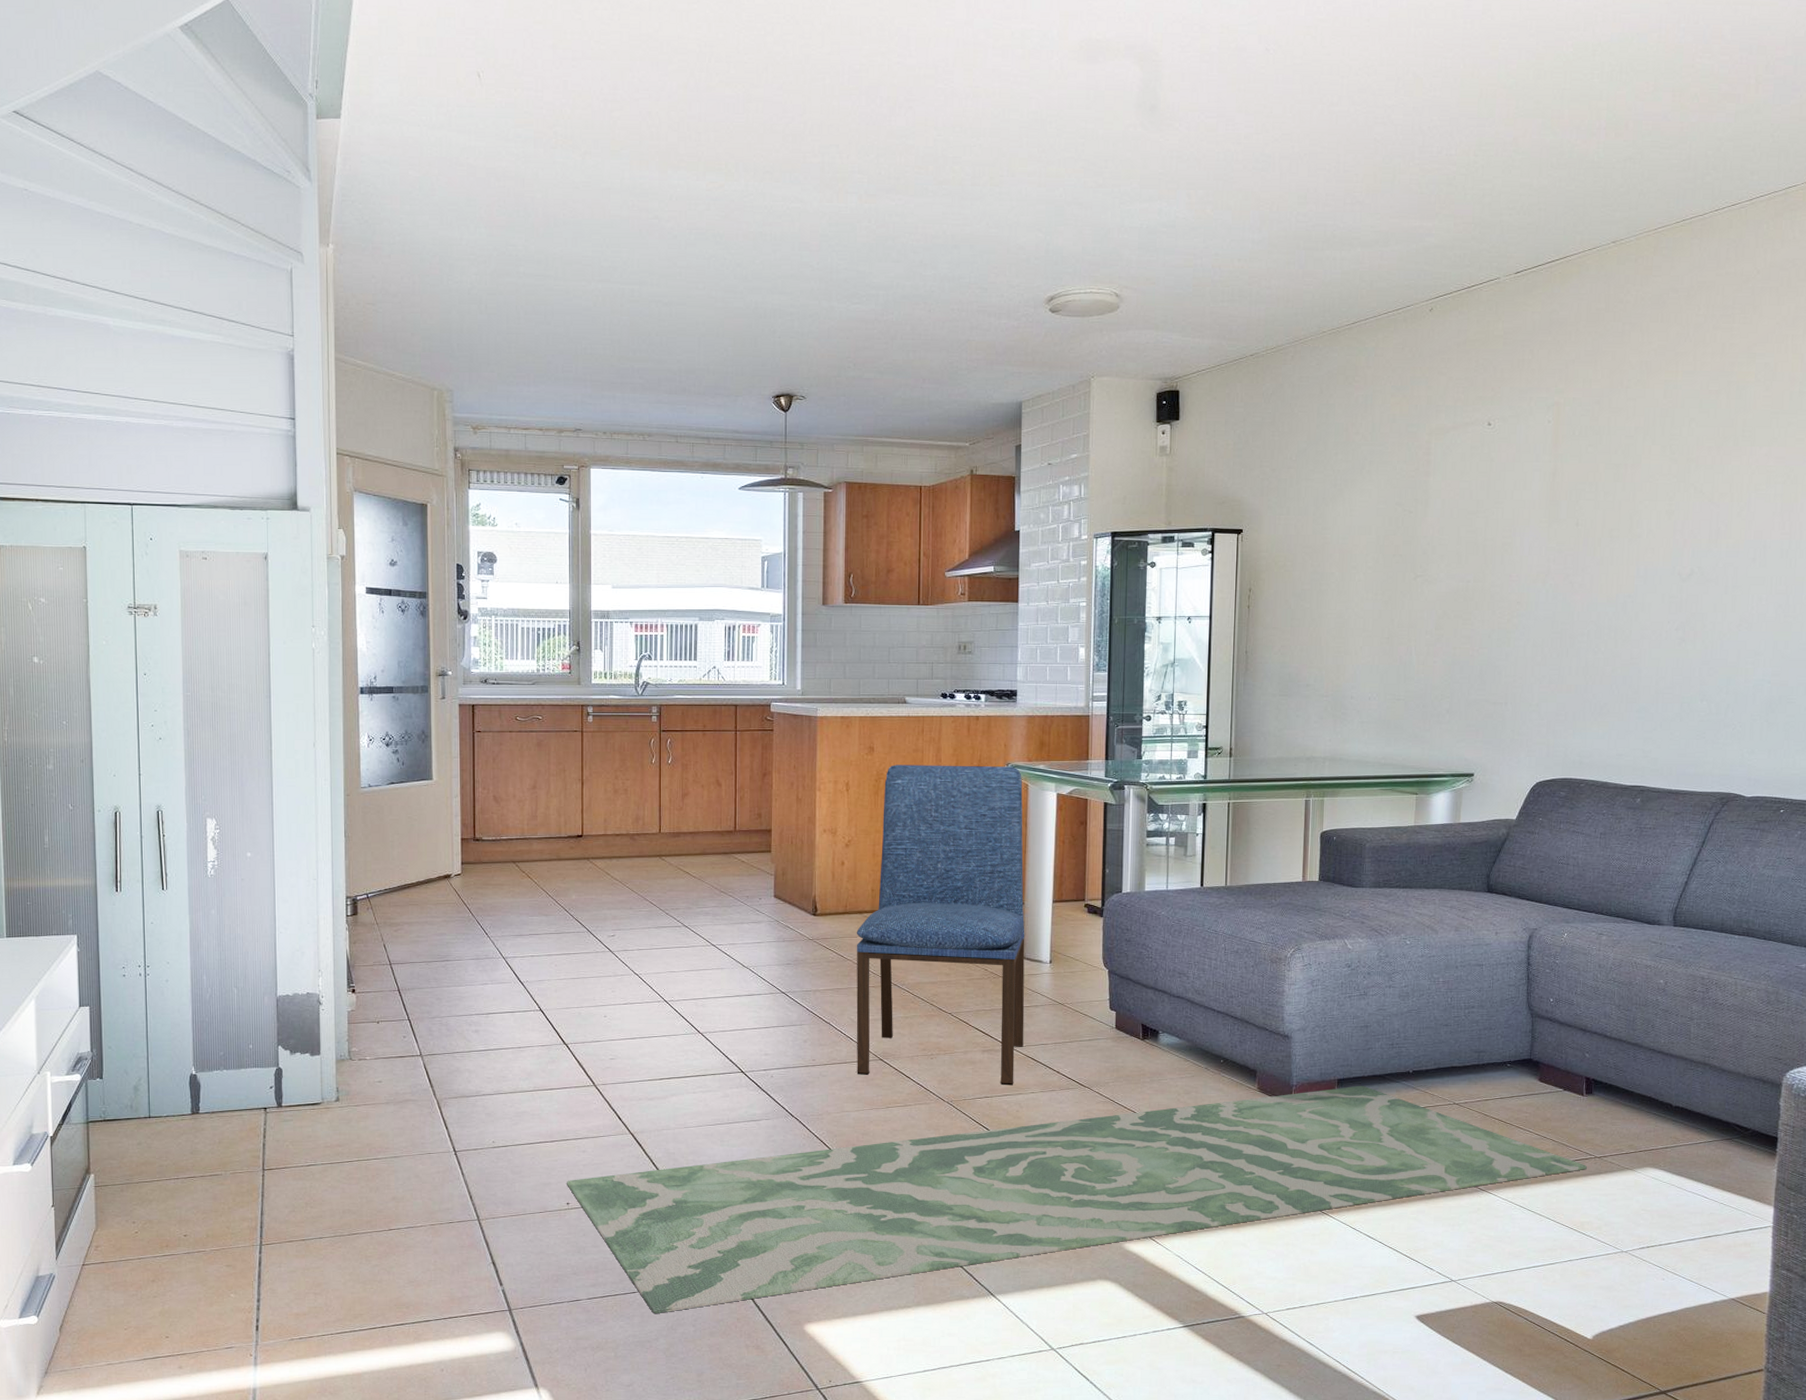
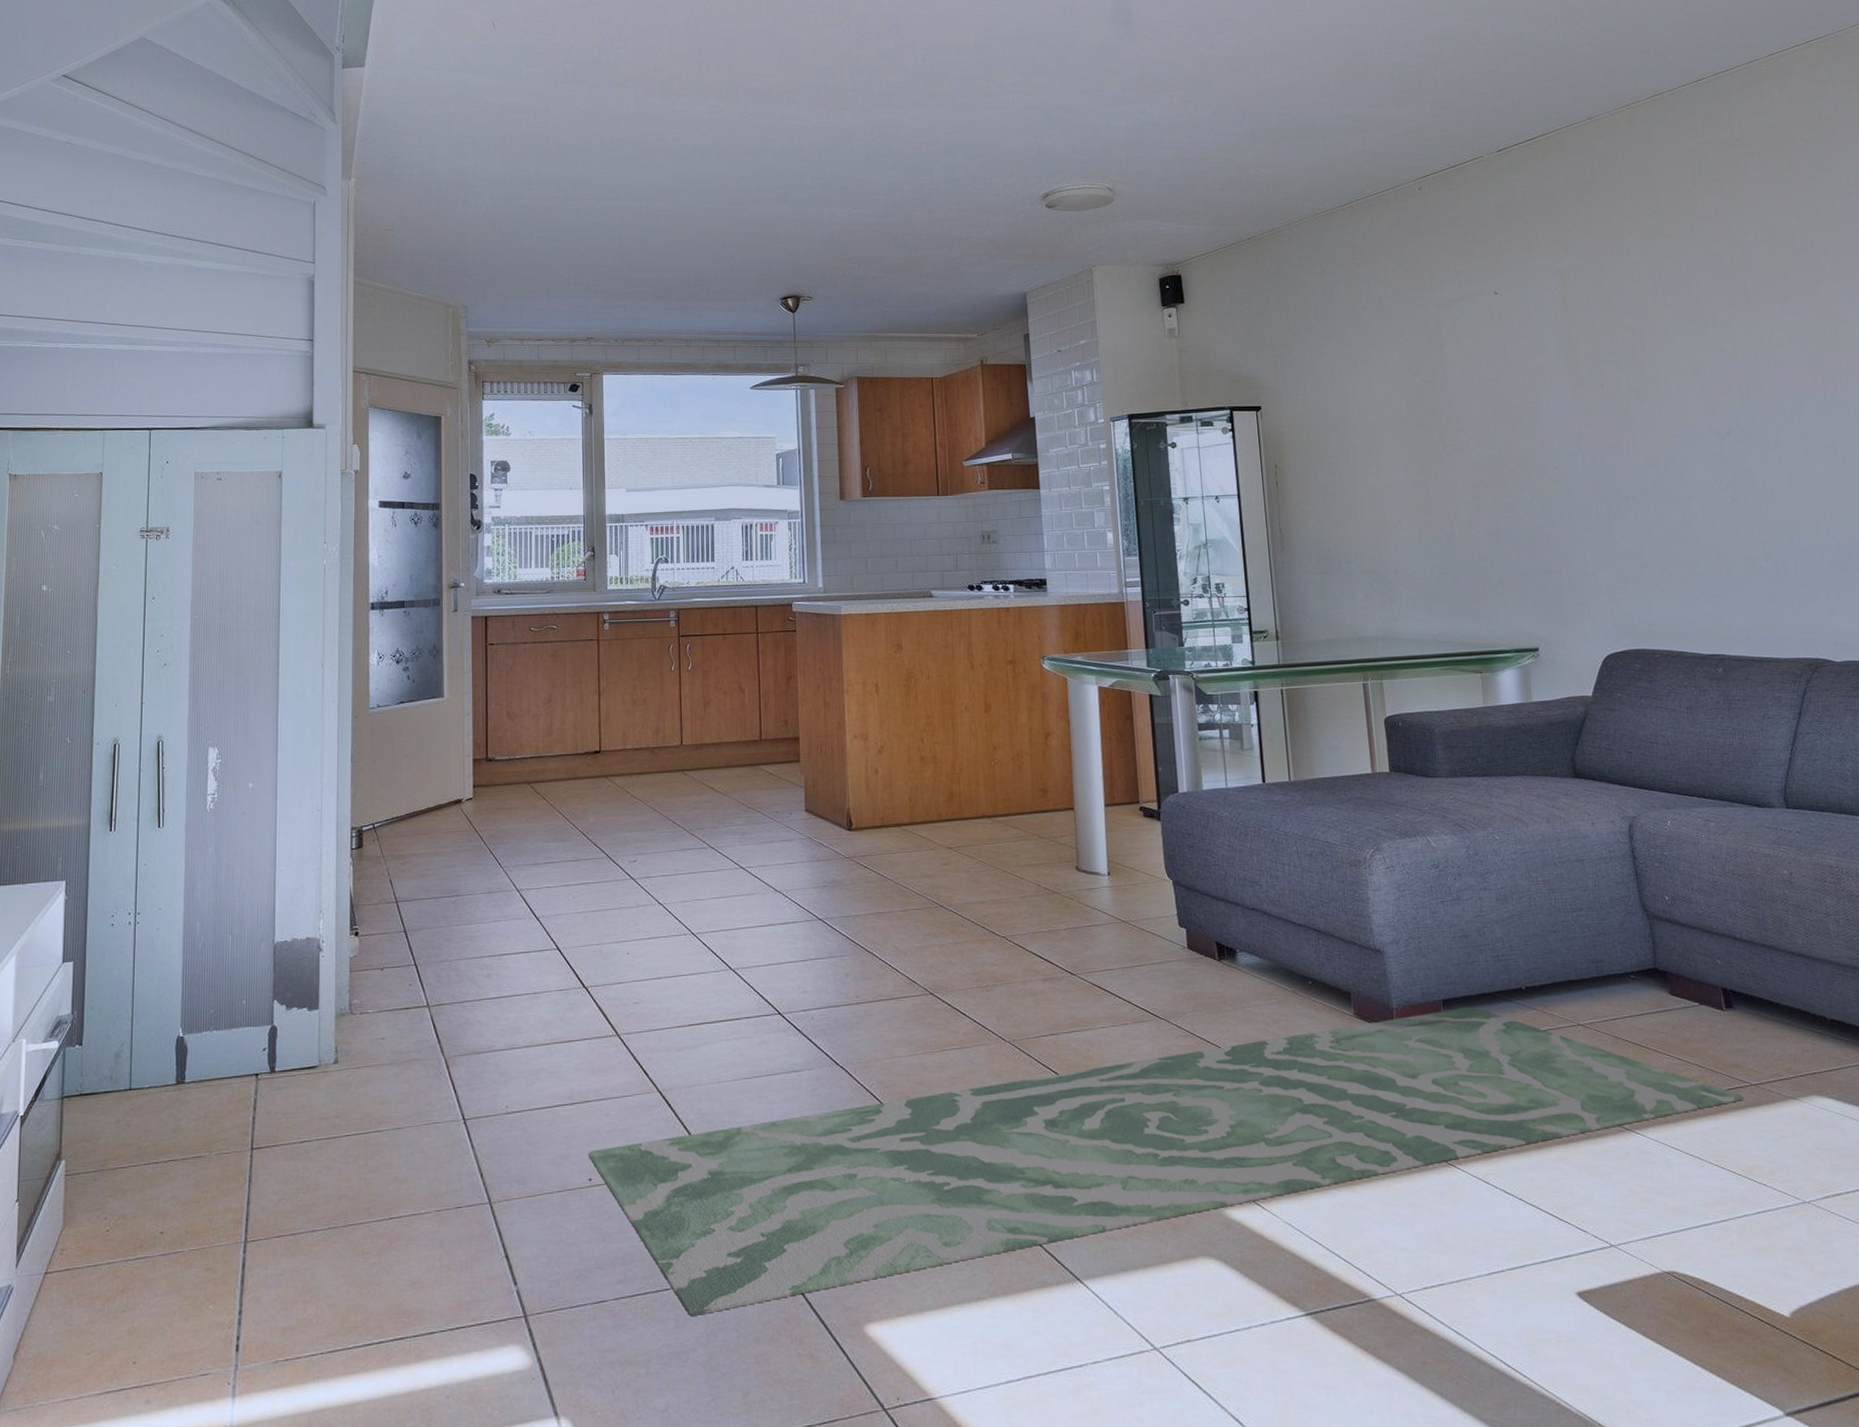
dining chair: present [856,765,1025,1086] -> none [895,659,1088,1020]

